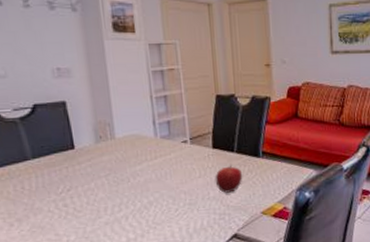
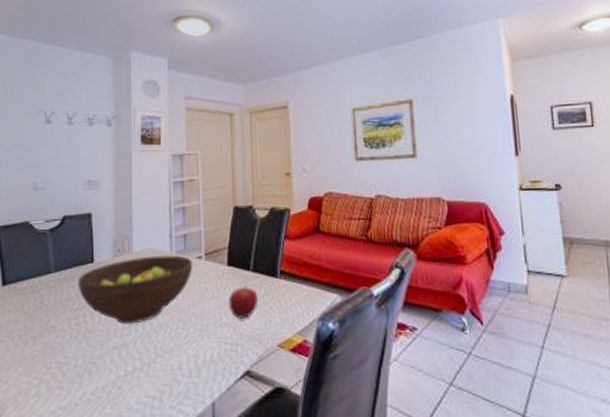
fruit bowl: none [59,140,179,203] -> present [77,255,193,324]

